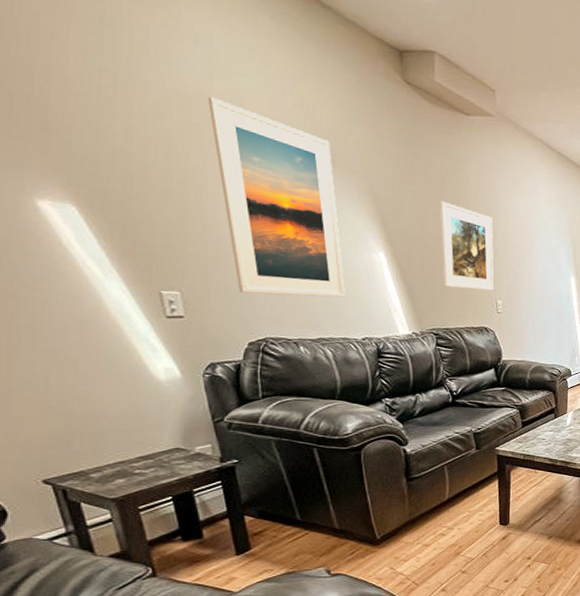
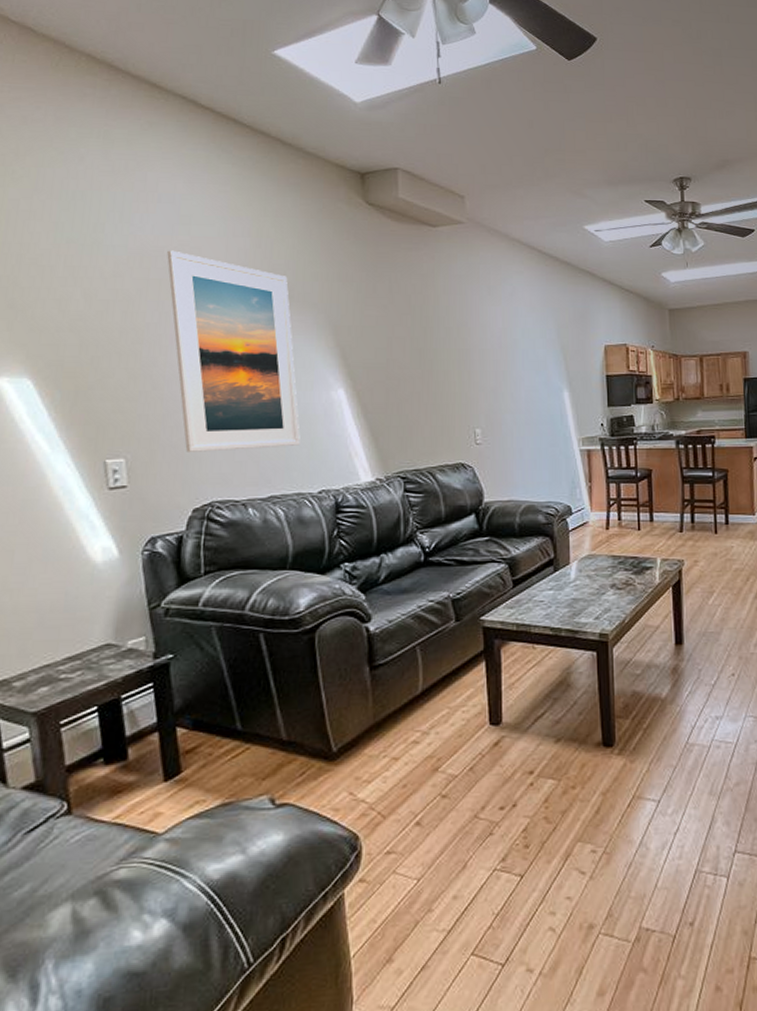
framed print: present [440,200,494,291] -> none [406,322,471,420]

